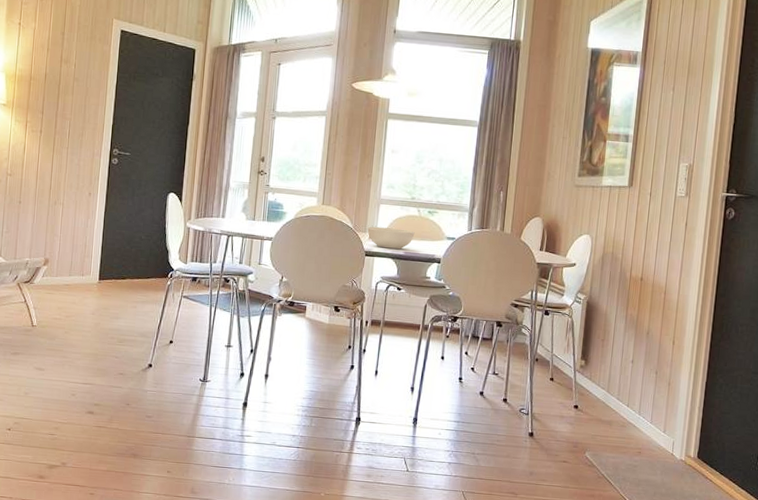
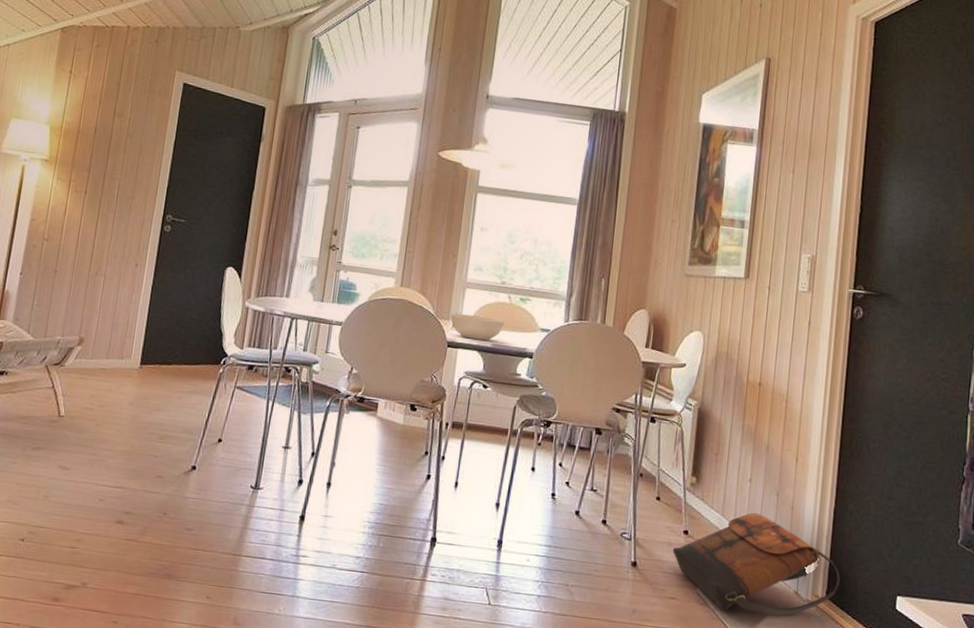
backpack: none [564,389,710,474] -> present [672,513,841,617]

